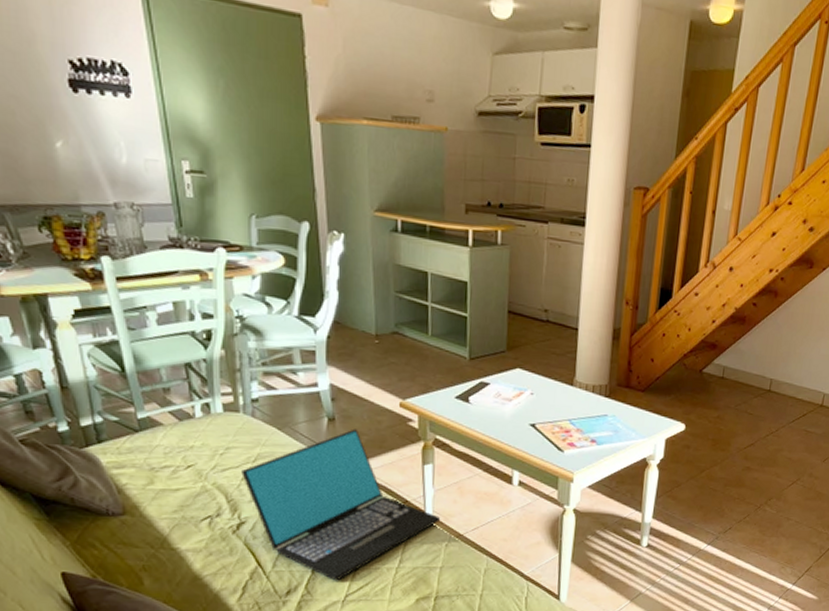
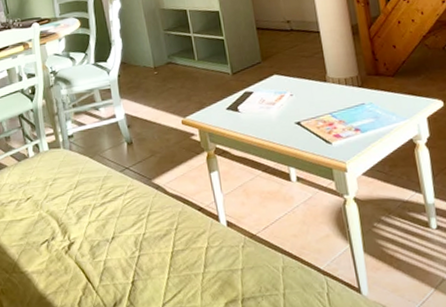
laptop: present [242,429,441,581] -> none [67,148,234,291]

